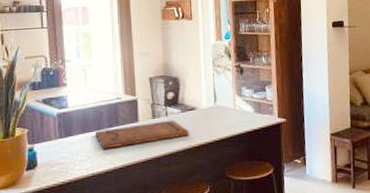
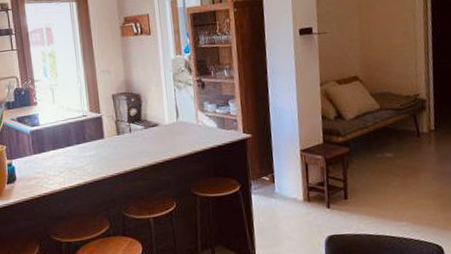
cutting board: present [95,120,189,150] -> none [65,136,153,165]

